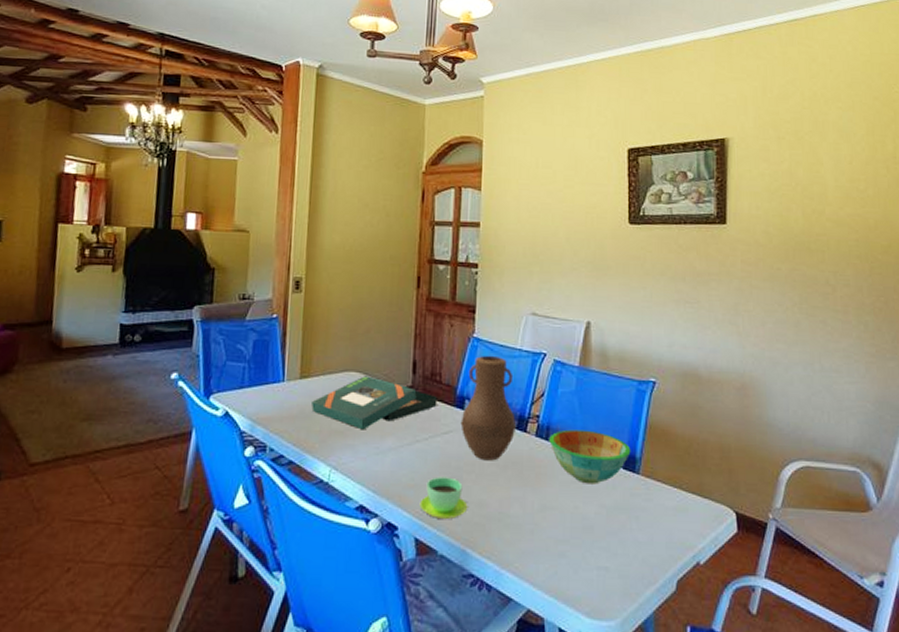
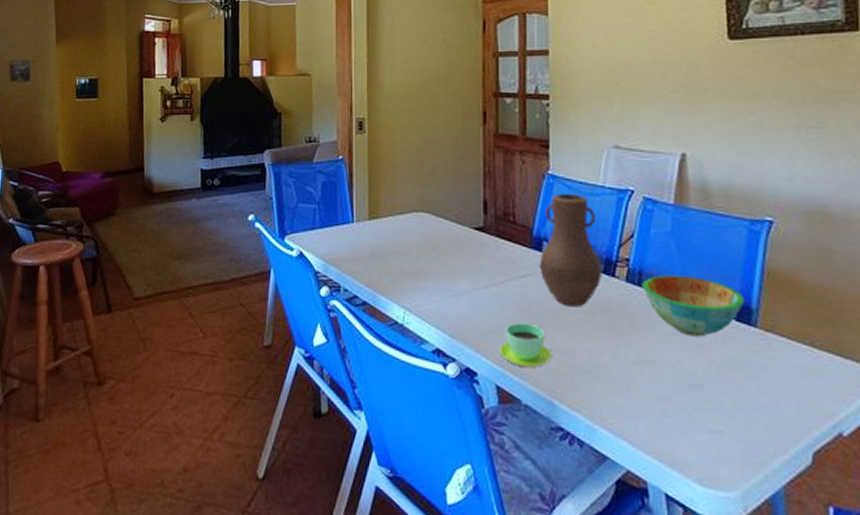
board game: present [311,376,438,430] -> none [382,216,512,272]

